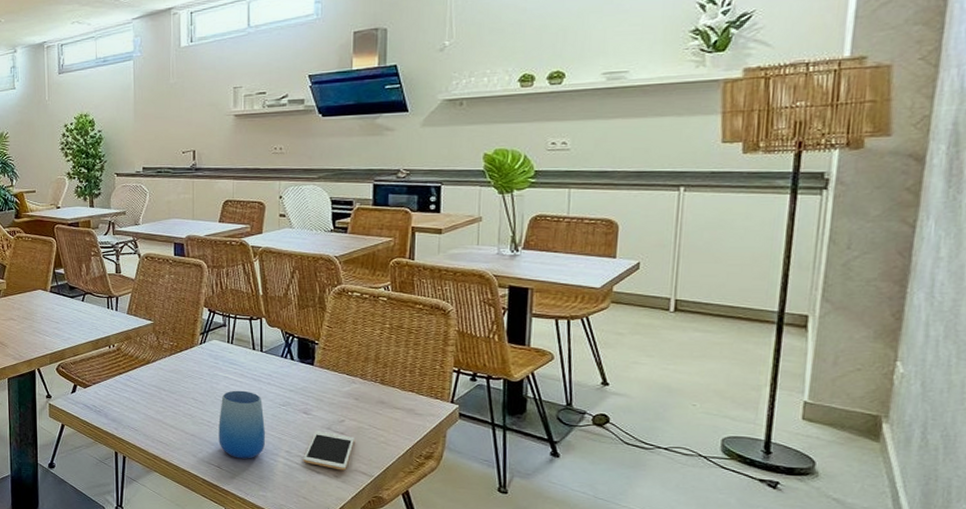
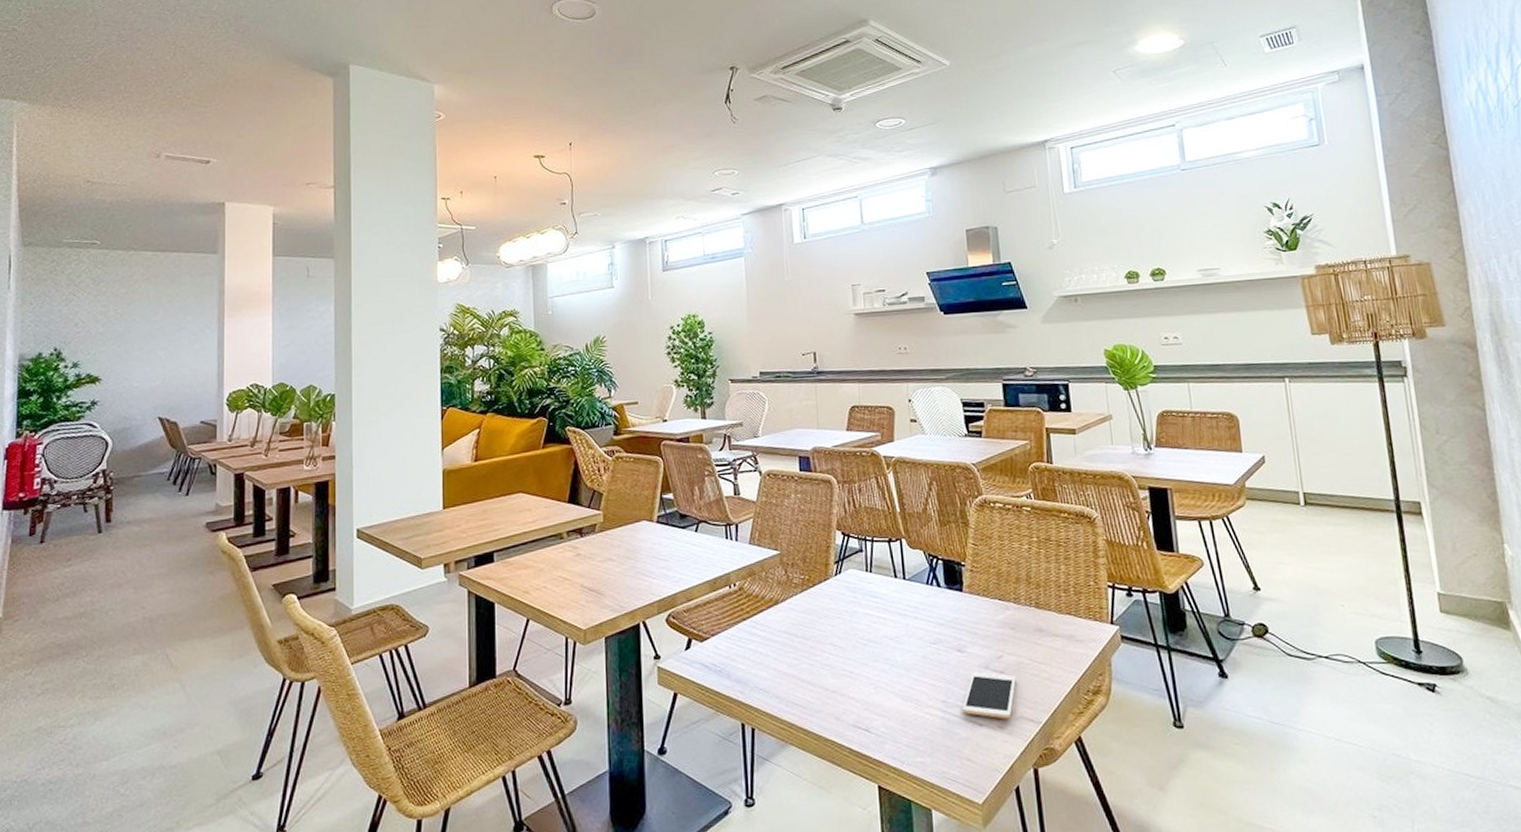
cup: present [219,390,265,459] -> none [862,628,918,717]

